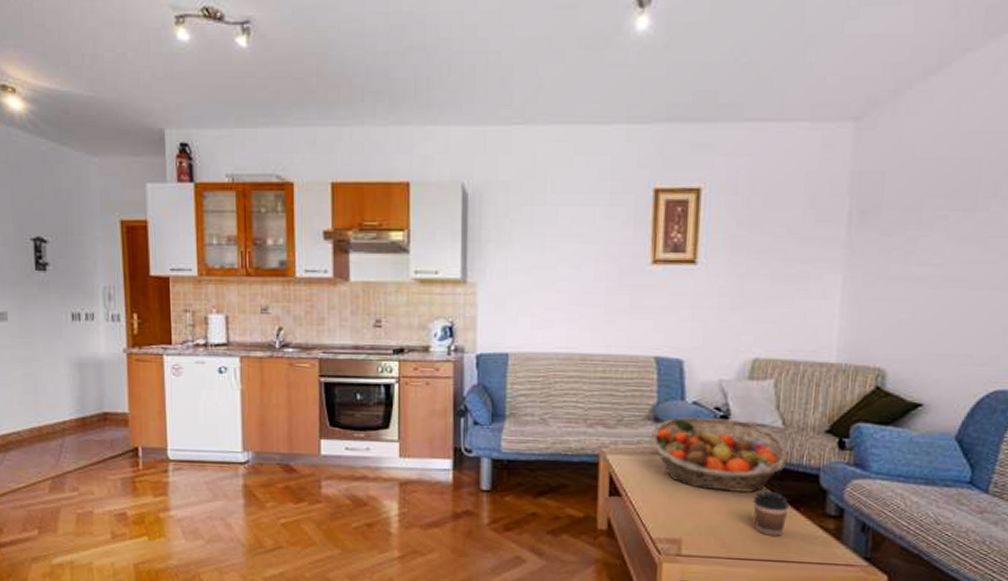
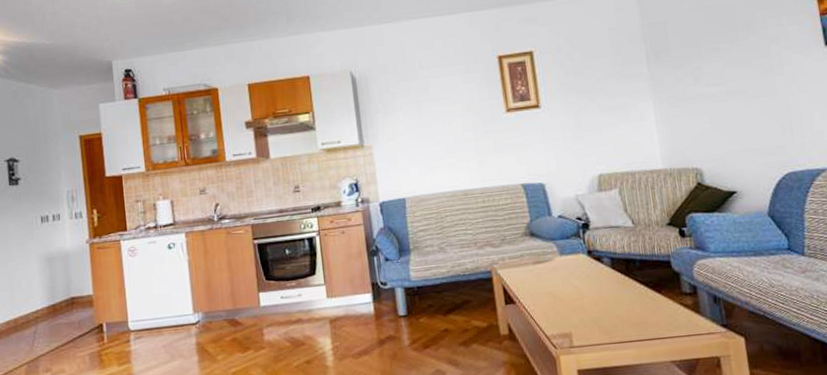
fruit basket: present [650,416,790,494] -> none [529,225,644,287]
coffee cup: present [753,490,789,536] -> none [622,280,653,319]

